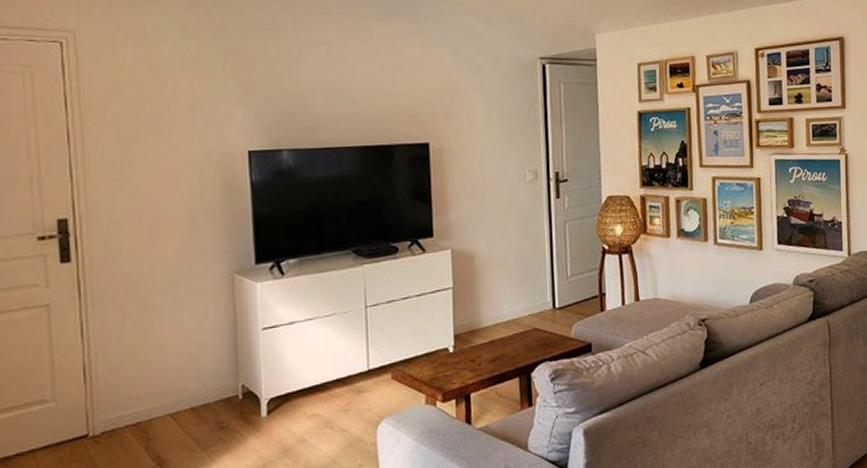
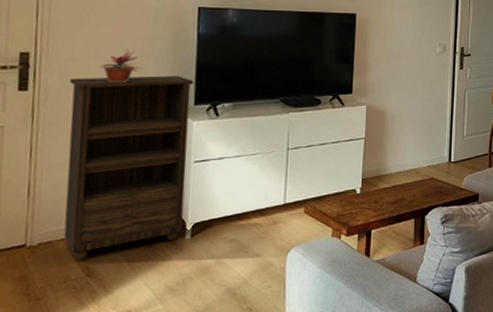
bookshelf: none [115,232,256,448] -> present [64,76,194,259]
potted plant: none [146,205,191,245] -> present [99,48,141,82]

